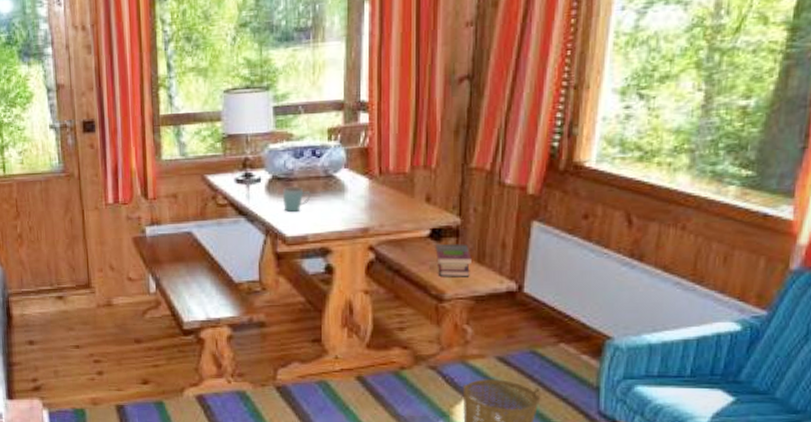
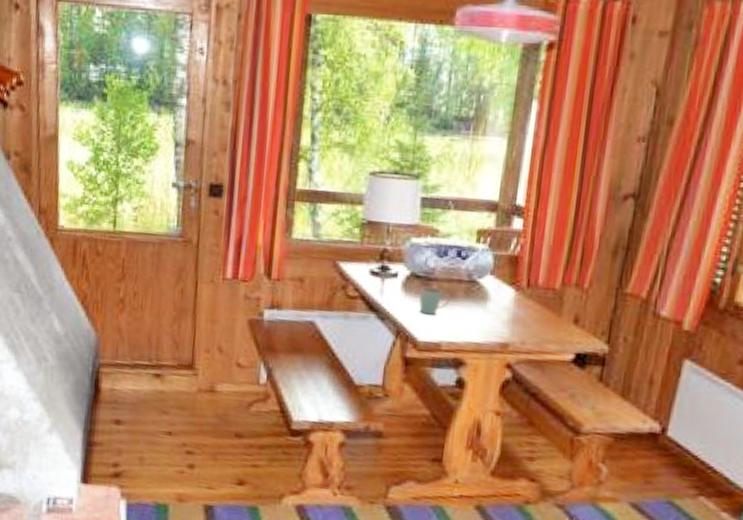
books: present [435,244,472,277] -> none [577,371,616,411]

